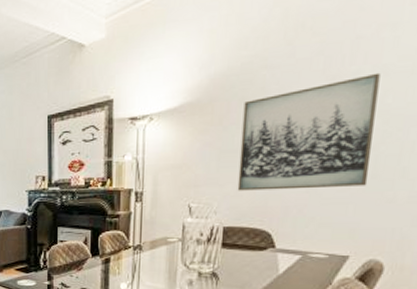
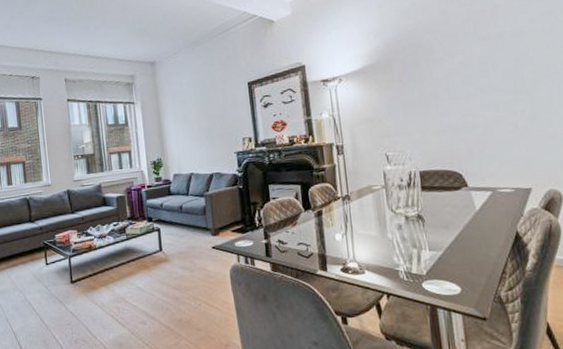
wall art: present [237,72,380,191] -> none [416,33,531,138]

